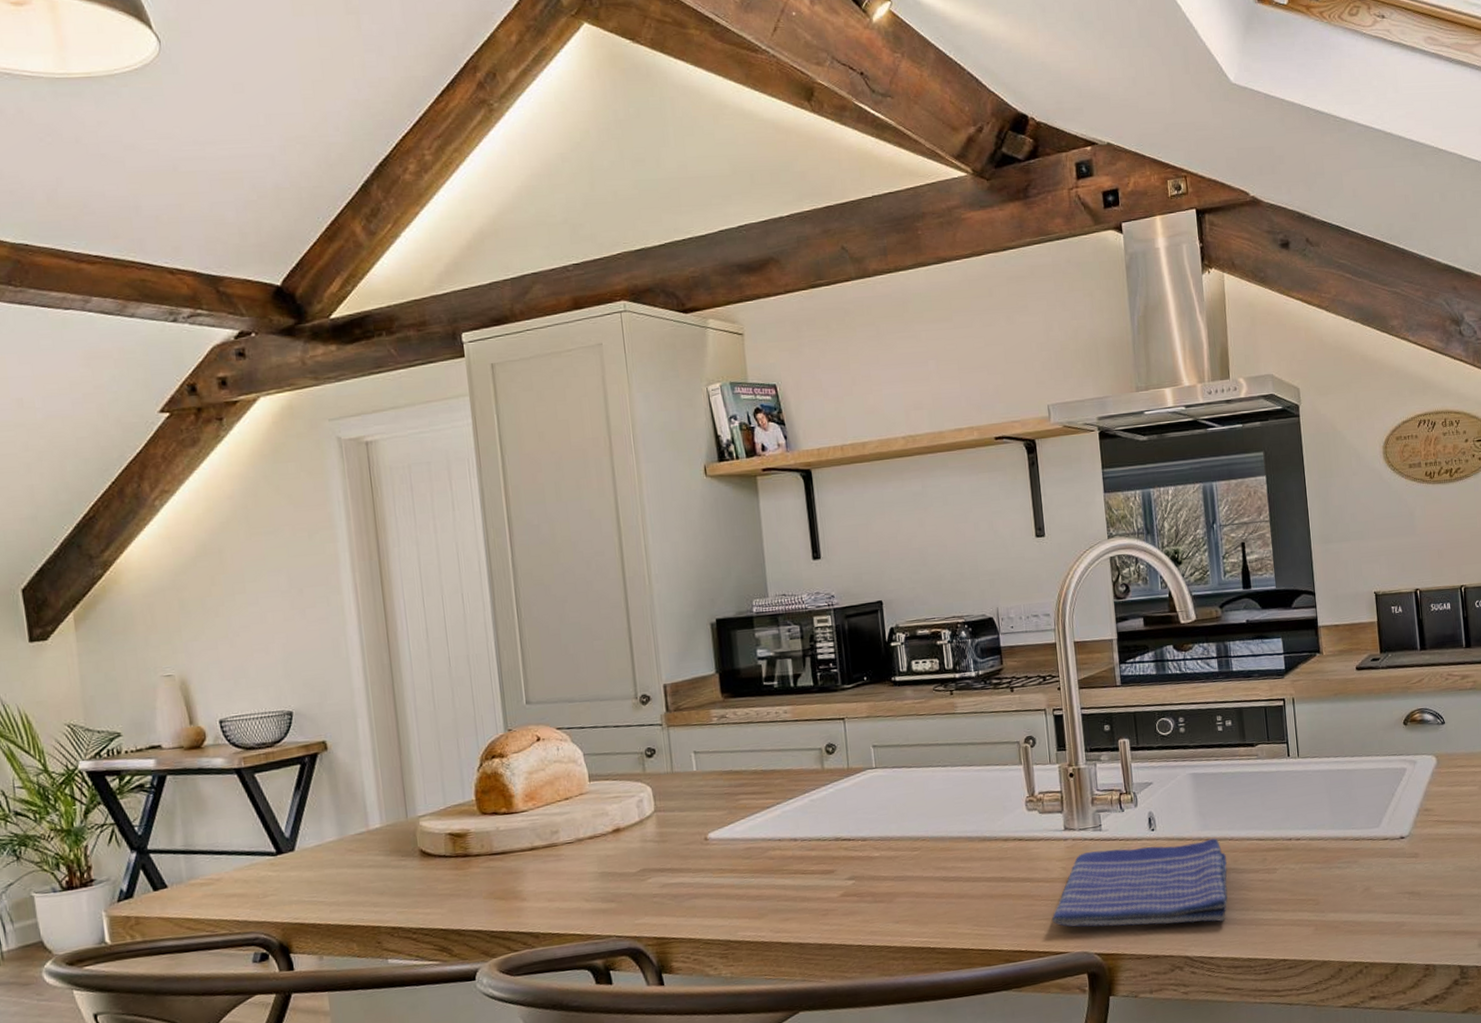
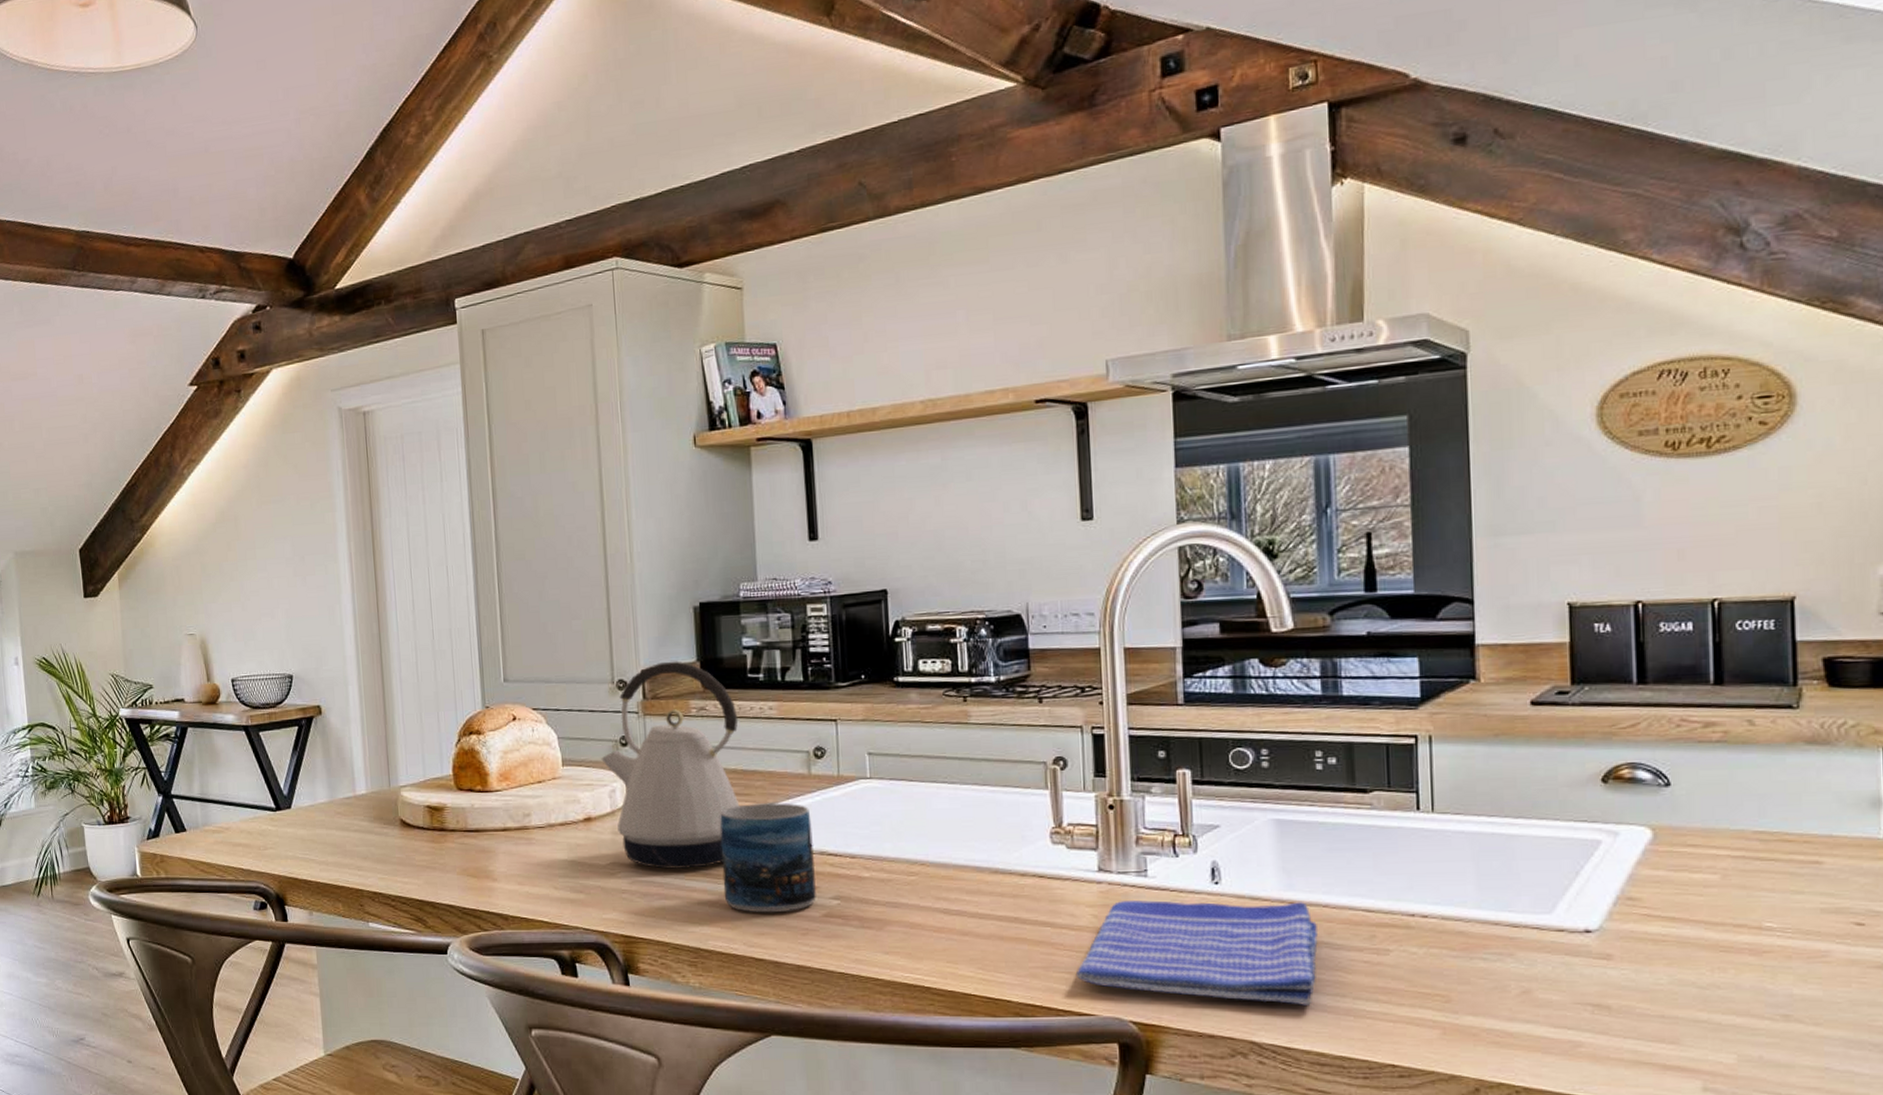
kettle: none [627,674,761,870] -> present [601,661,740,870]
mug: none [743,797,834,901] -> present [720,803,817,913]

